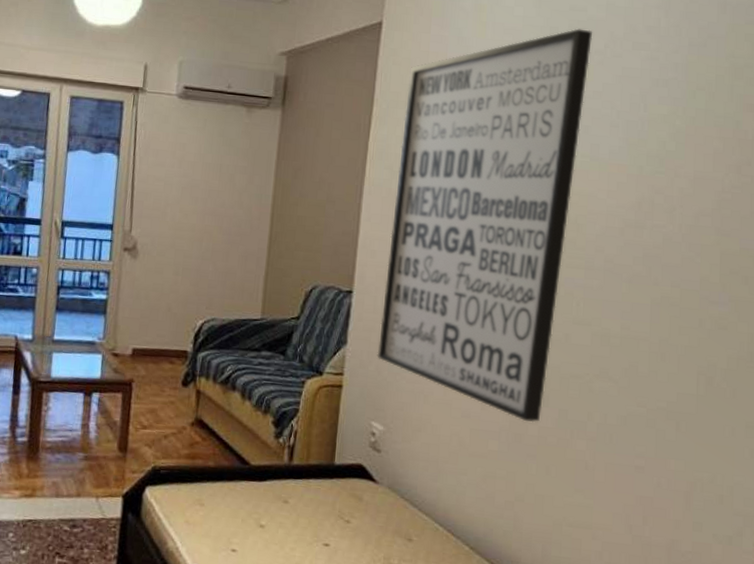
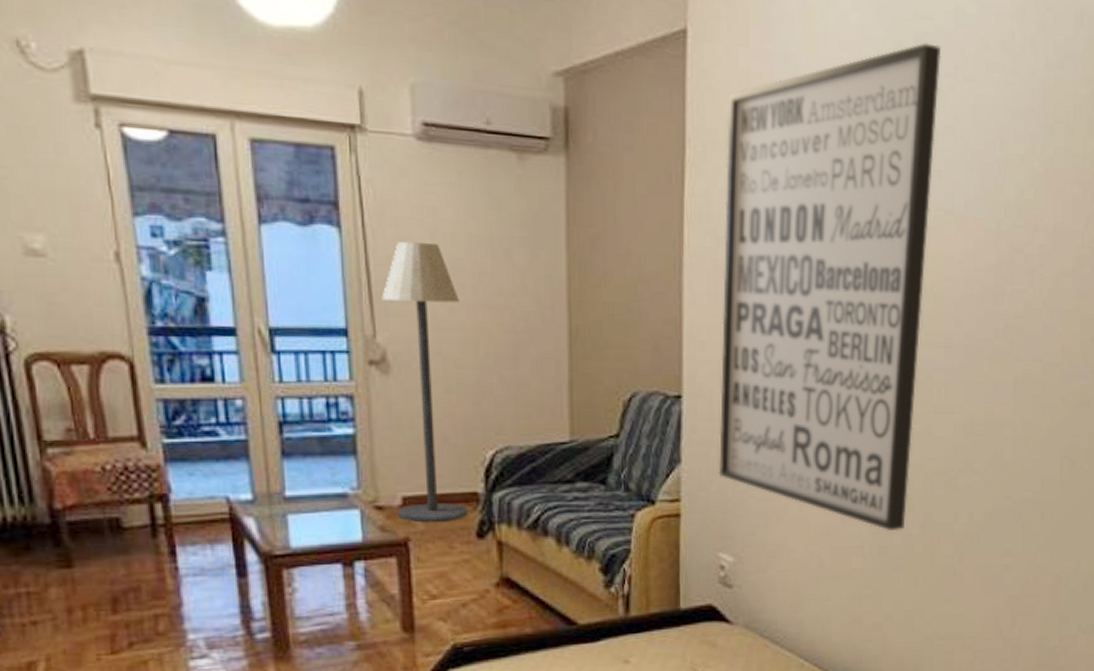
floor lamp: none [127,167,193,371] -> present [383,242,469,522]

